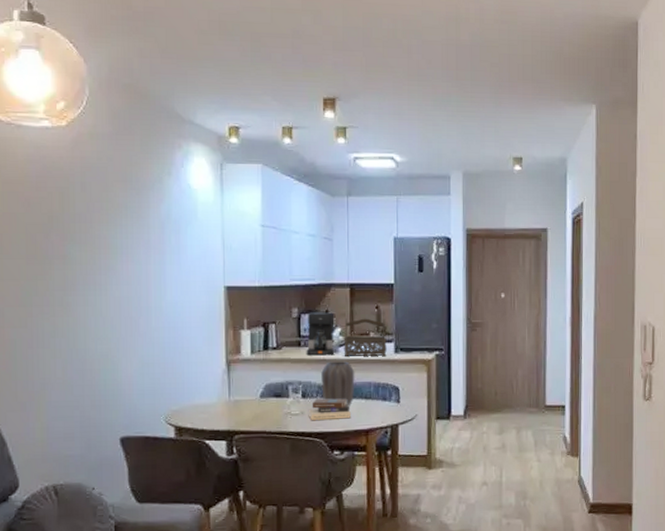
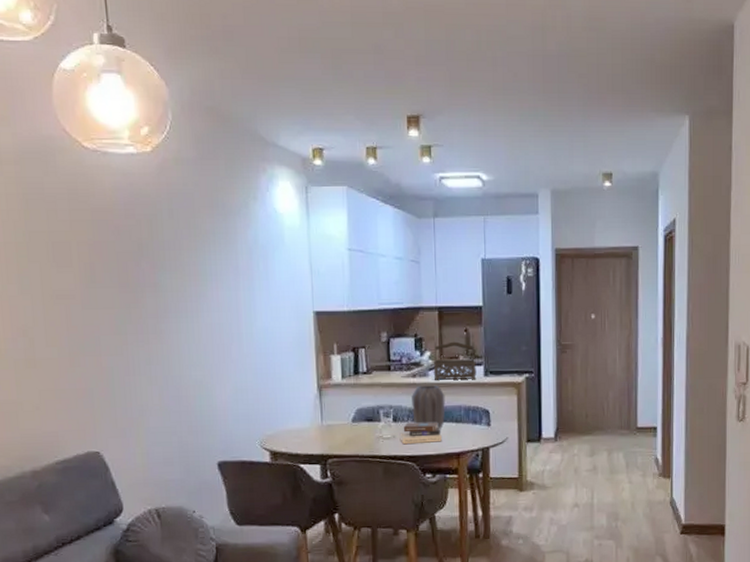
coffee maker: present [306,312,334,356] -> none [396,336,424,380]

